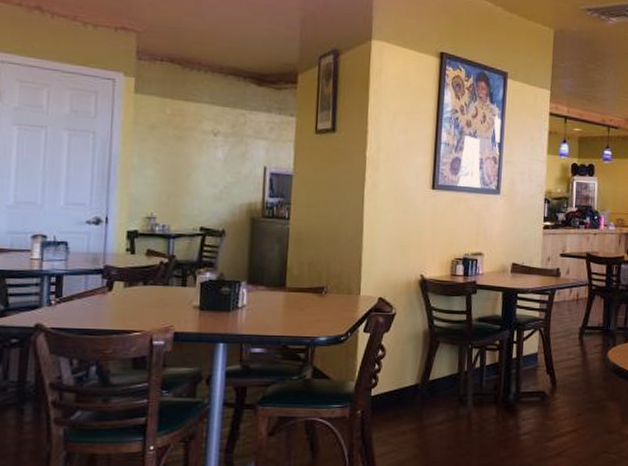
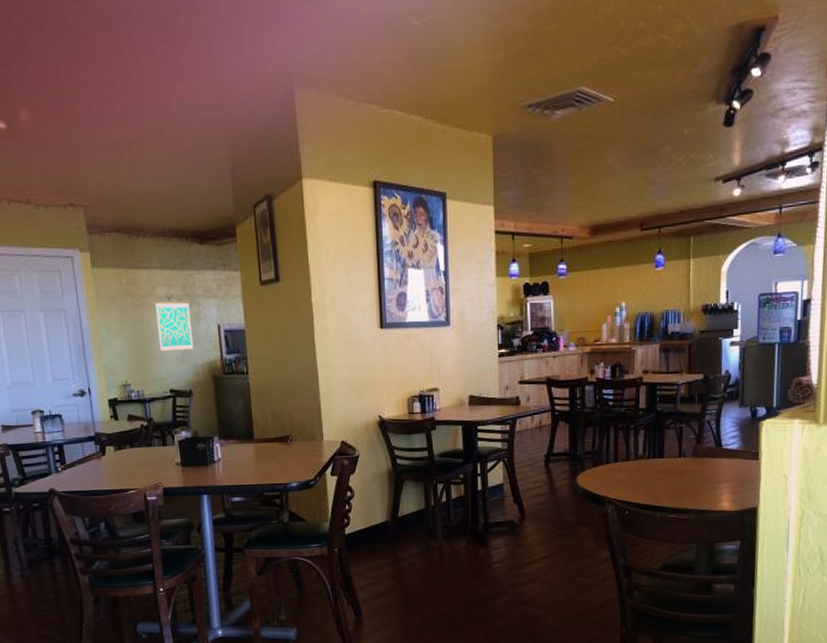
wall art: none [196,136,236,190] -> present [155,302,194,352]

